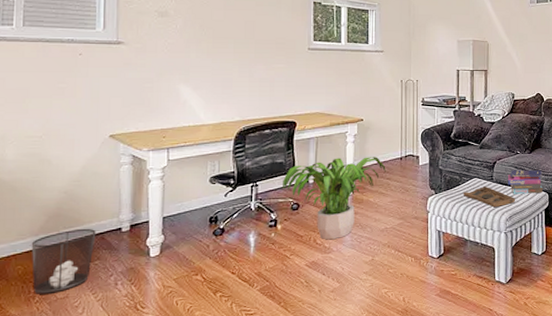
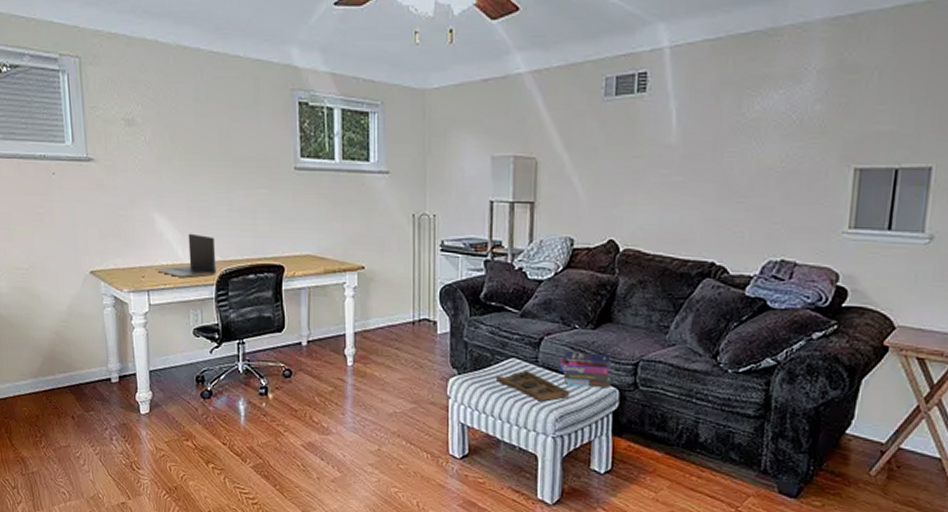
waste bin: present [31,228,96,295] -> none [32,374,88,441]
laptop computer: none [177,100,236,137] -> present [156,233,217,279]
potted plant: present [281,157,386,240] -> none [271,316,394,419]

